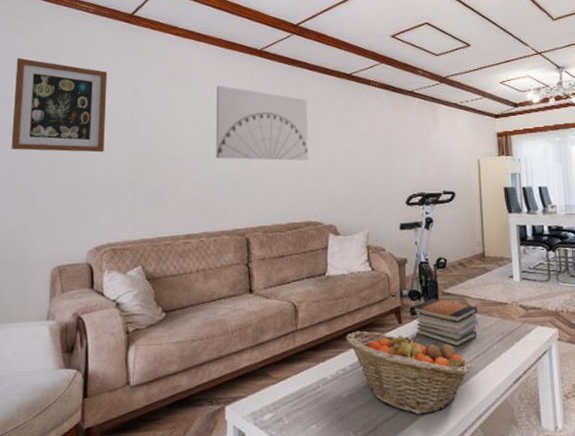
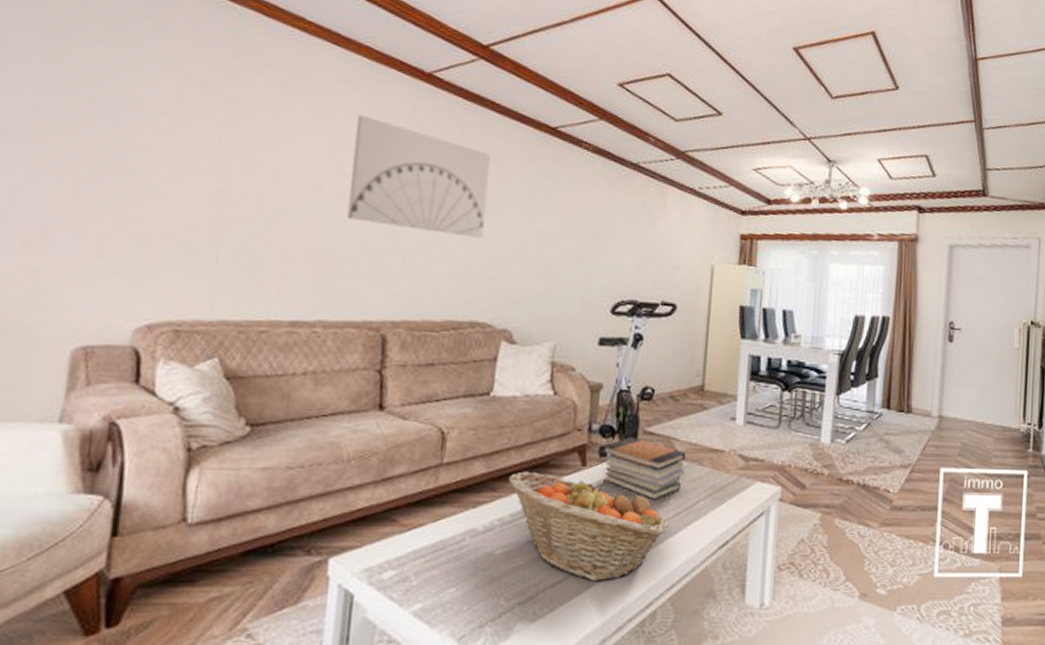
wall art: present [11,58,108,153] -> none [14,22,187,187]

